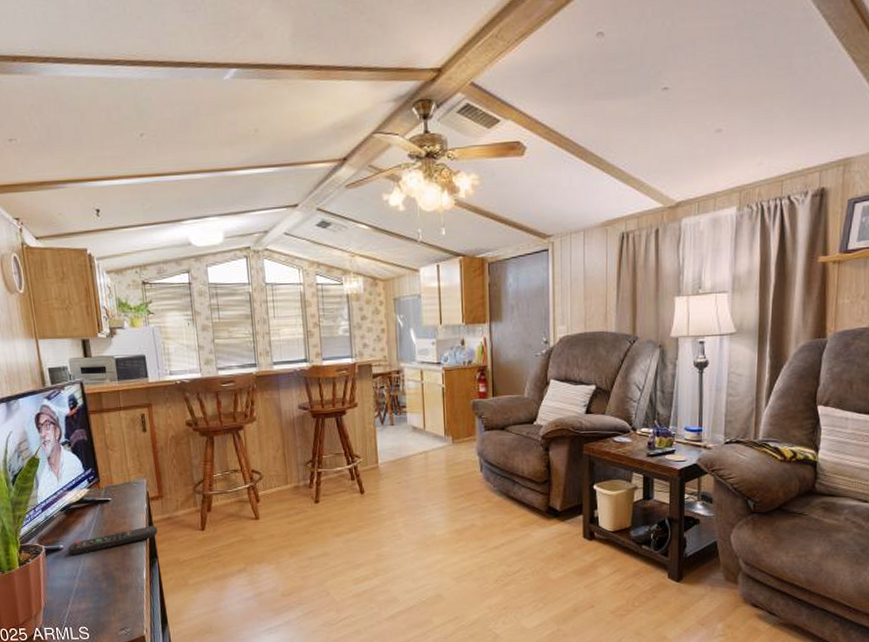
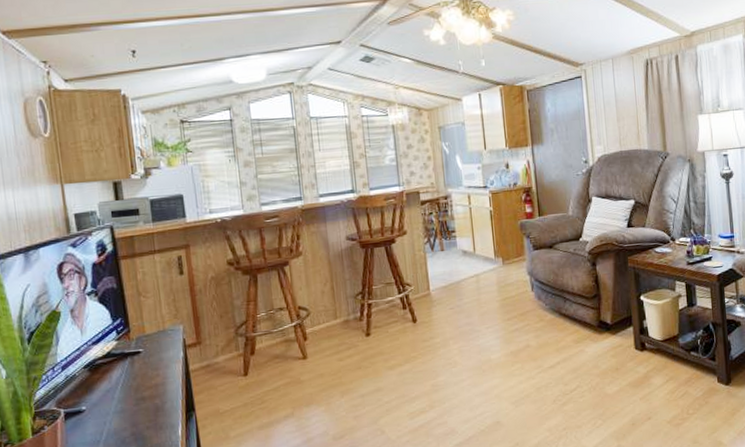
remote control: present [68,525,158,556] -> none [91,375,195,418]

